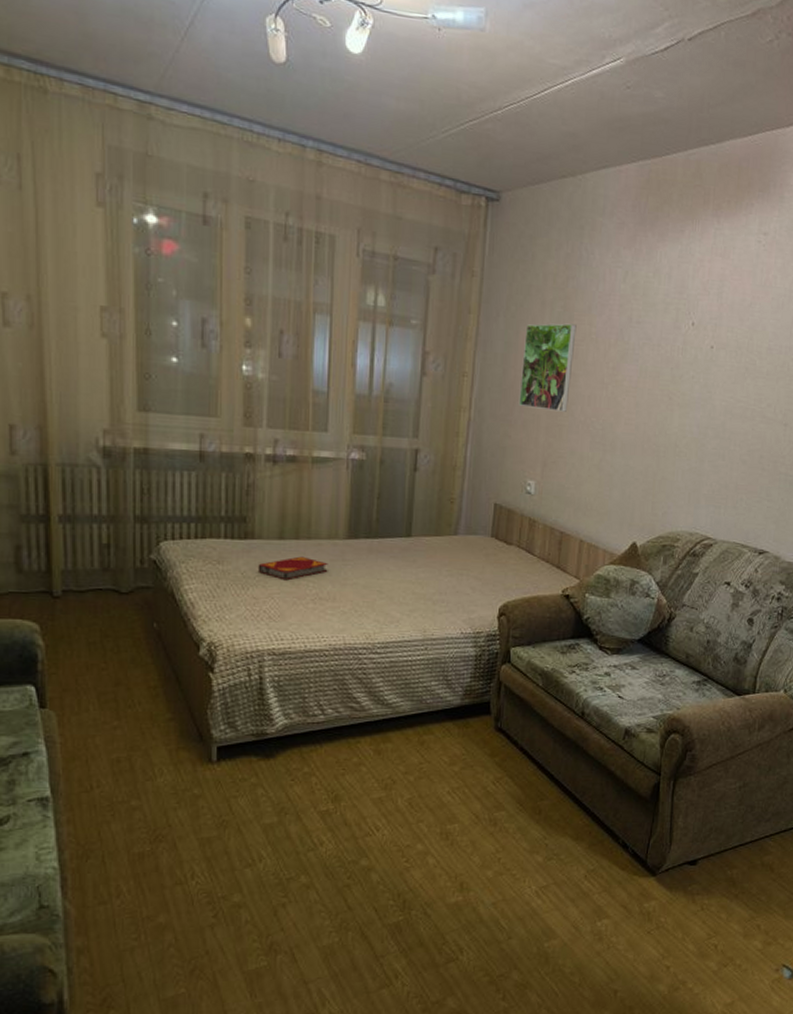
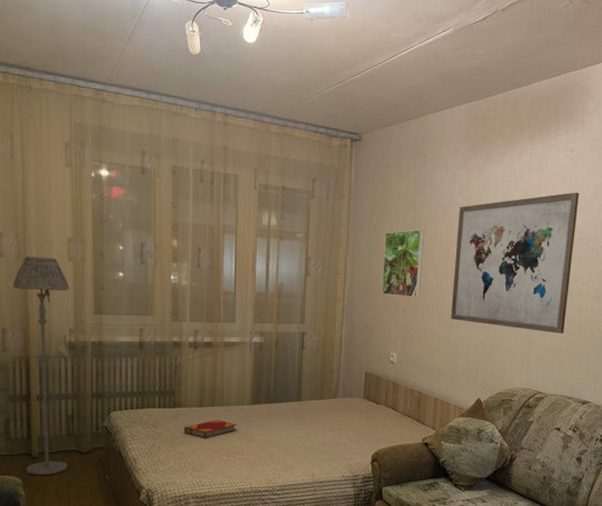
floor lamp: none [24,327,104,621] -> present [13,256,70,476]
wall art: none [604,288,772,467] -> present [450,192,580,334]

